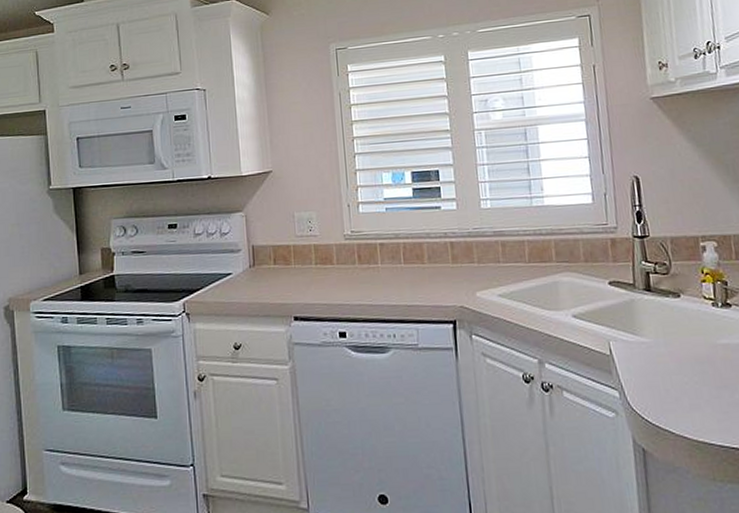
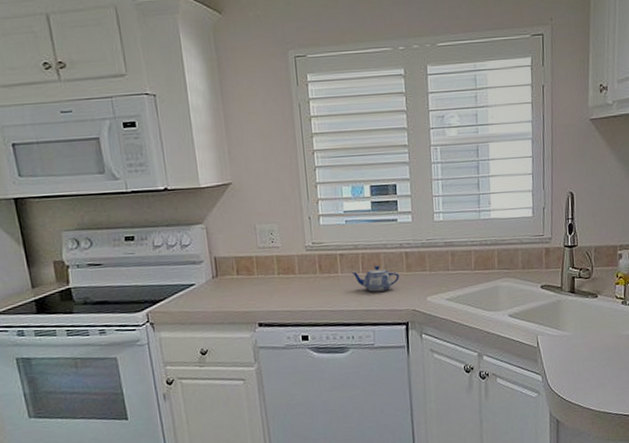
teapot: none [392,256,445,286] -> present [351,265,400,292]

